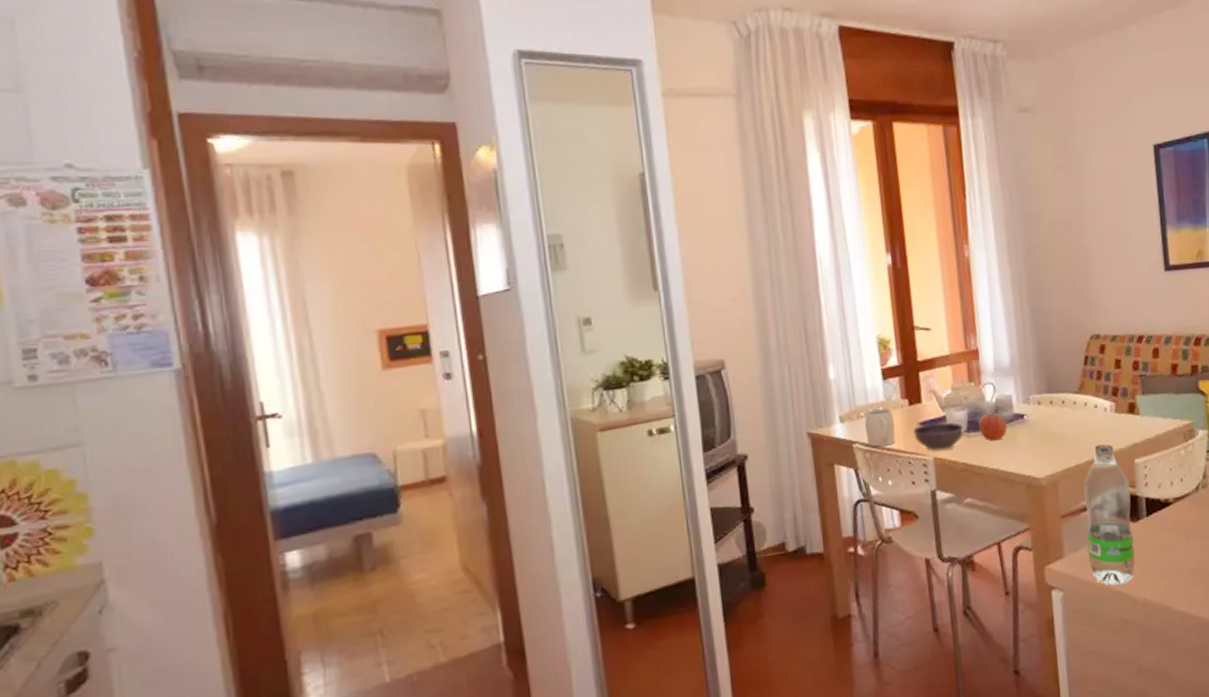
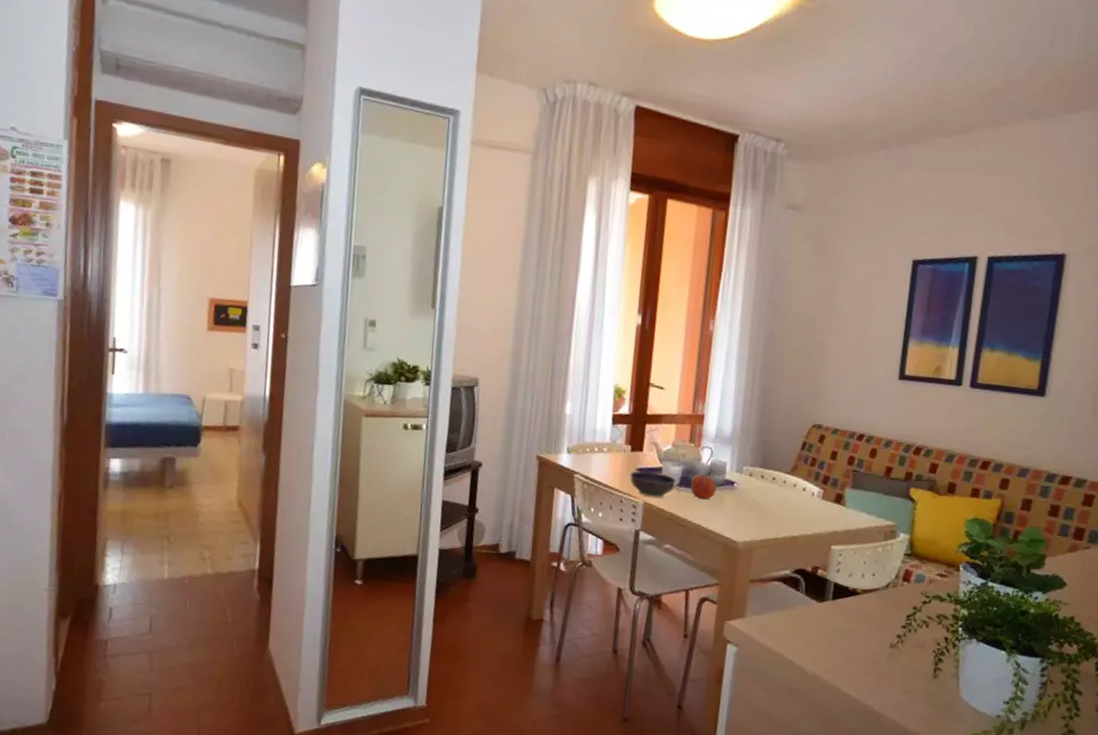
mug: present [864,408,896,447] -> none [587,448,615,483]
bottle: present [1084,444,1135,586] -> none [768,524,822,656]

